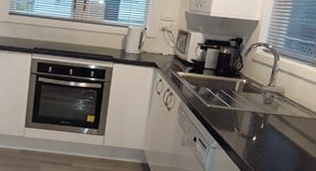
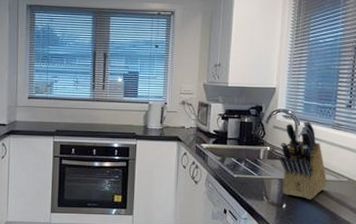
knife block: none [254,56,300,135] -> present [279,121,327,200]

